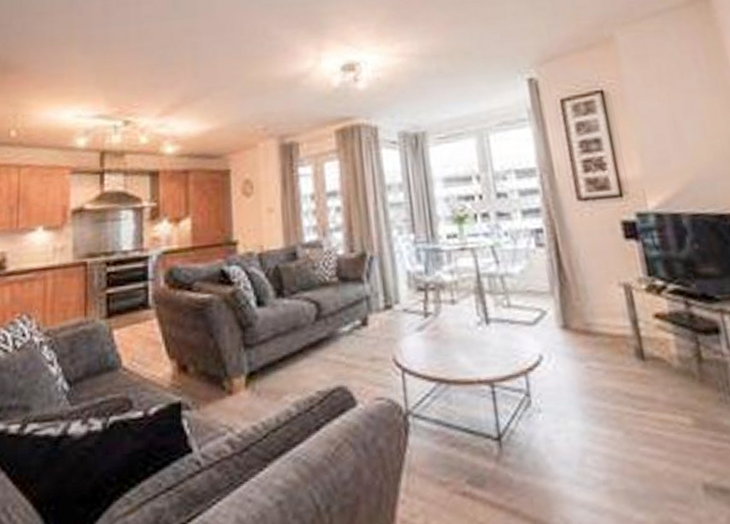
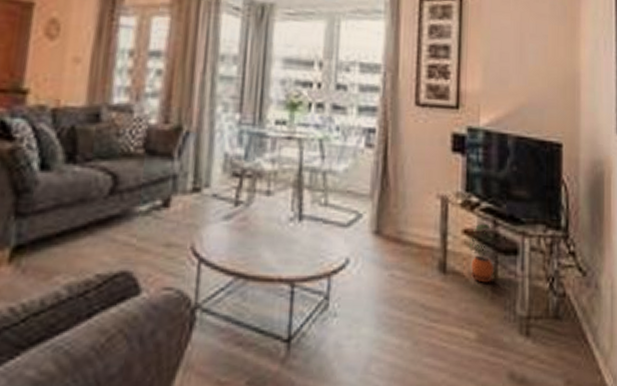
potted plant: none [663,305,698,366] -> present [469,223,493,283]

